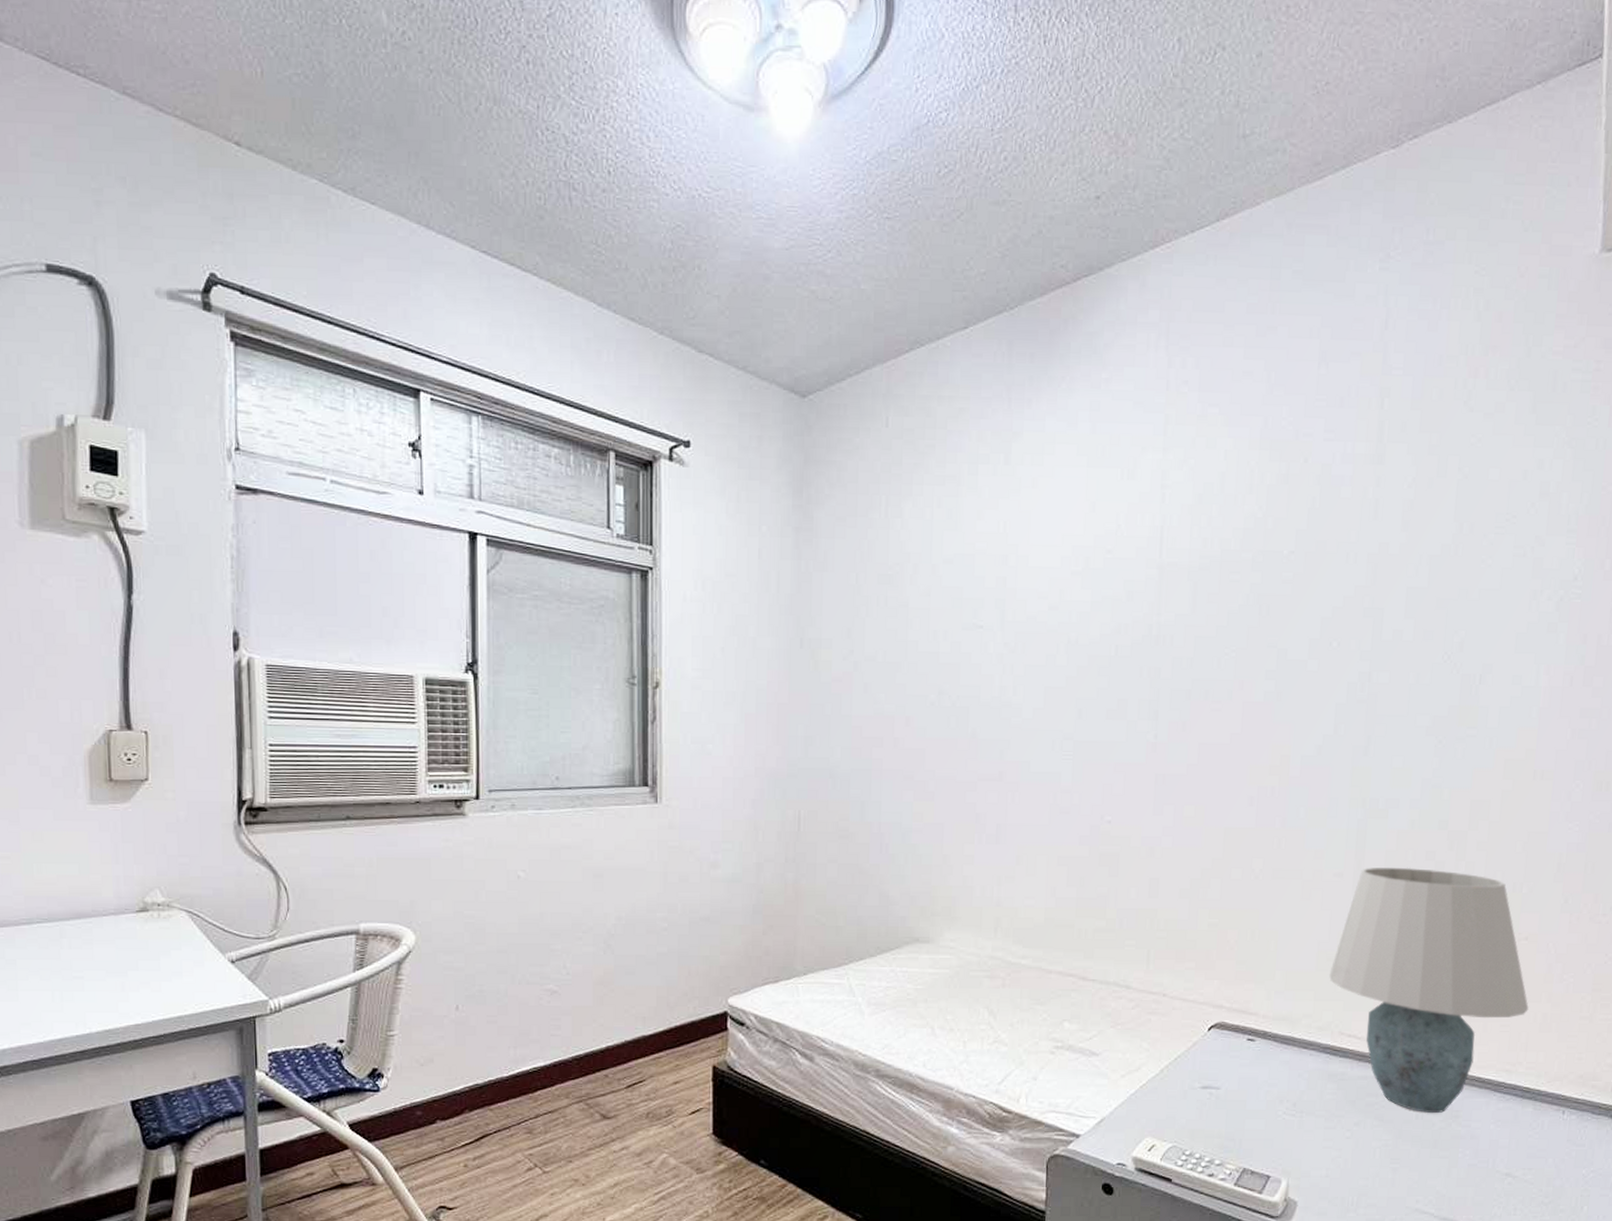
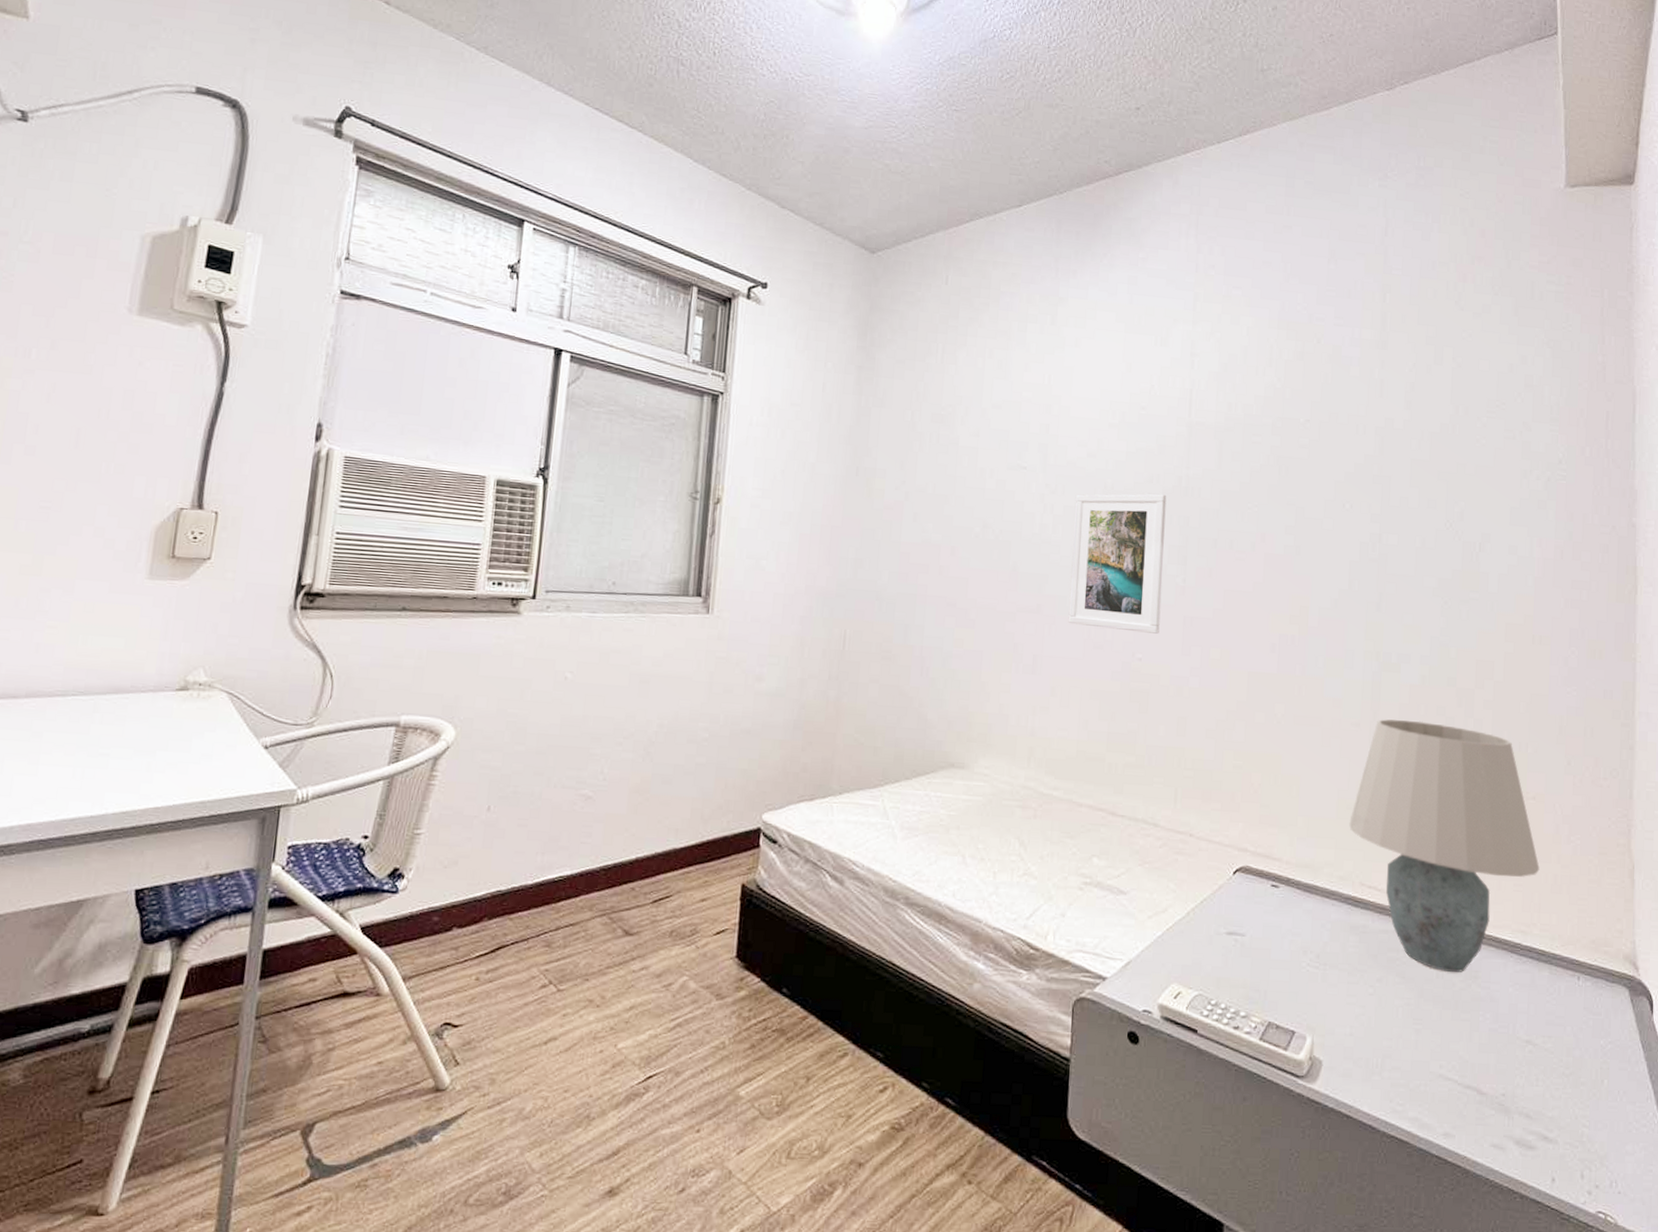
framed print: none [1032,645,1136,794] -> present [1068,493,1167,634]

